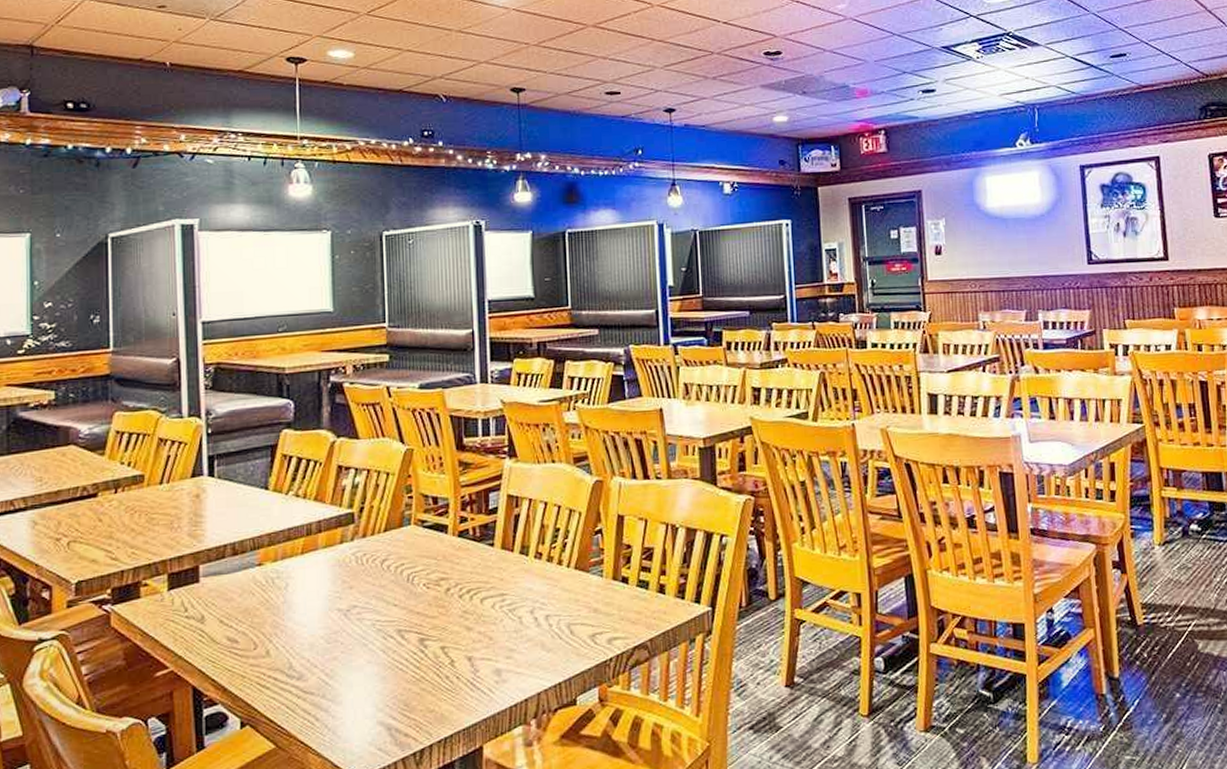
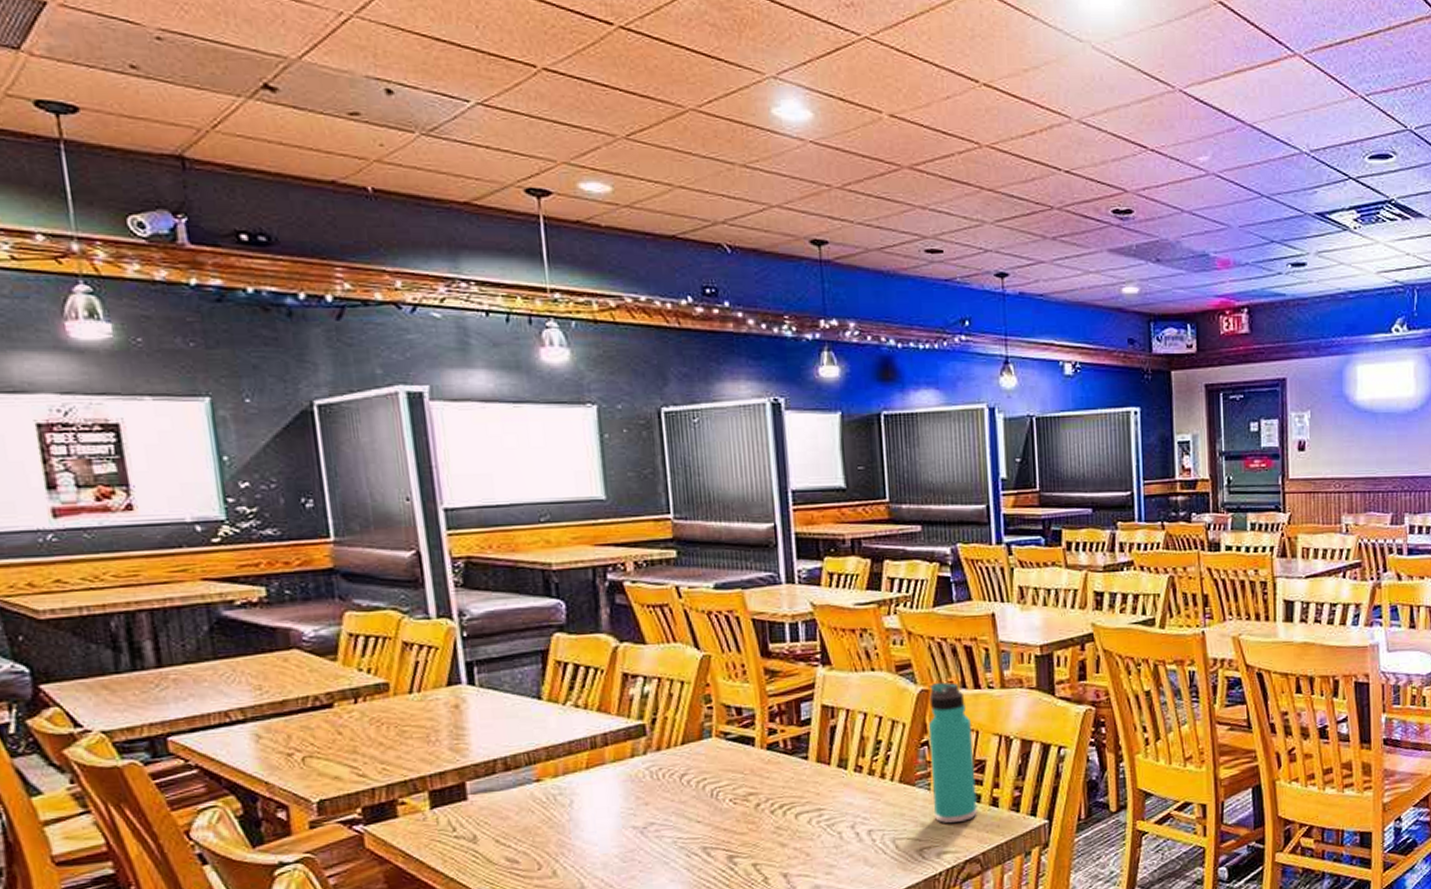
thermos bottle: none [601,473,646,610] -> present [928,682,977,824]

